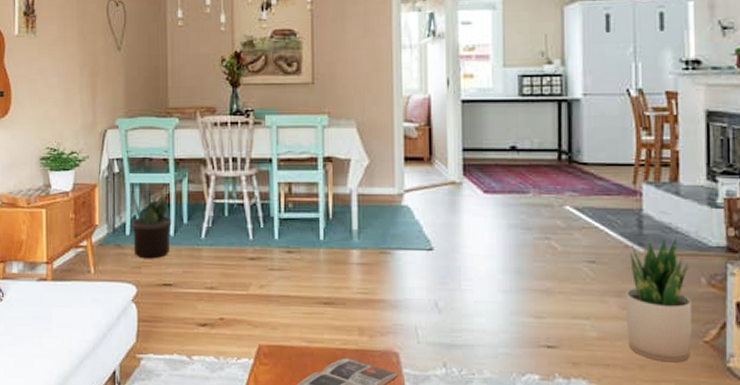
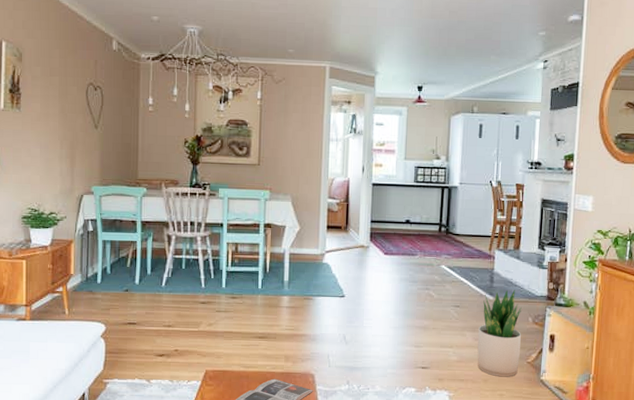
planter: present [131,191,172,259] -> none [103,247,137,302]

